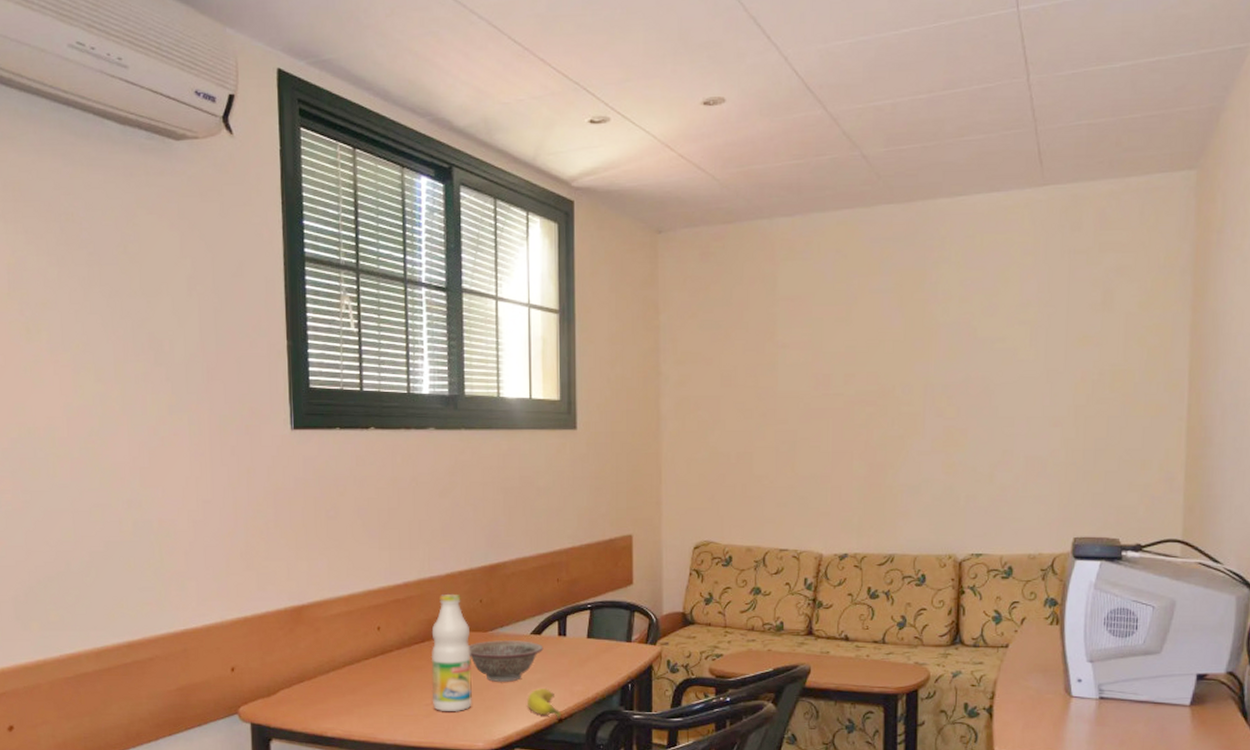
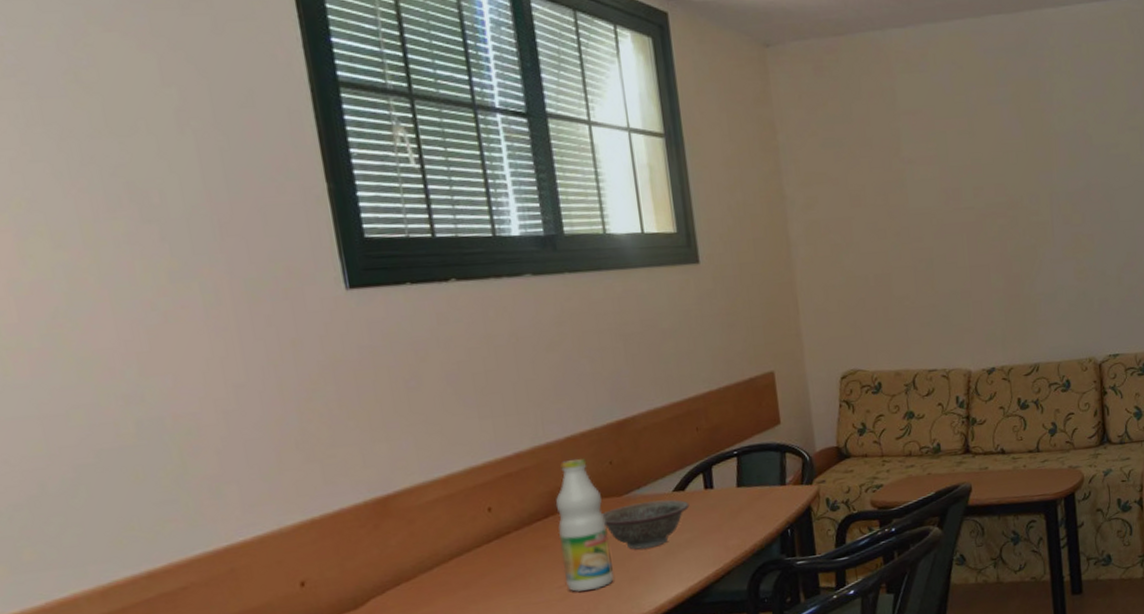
banana: present [528,688,562,720] -> none [677,548,719,580]

